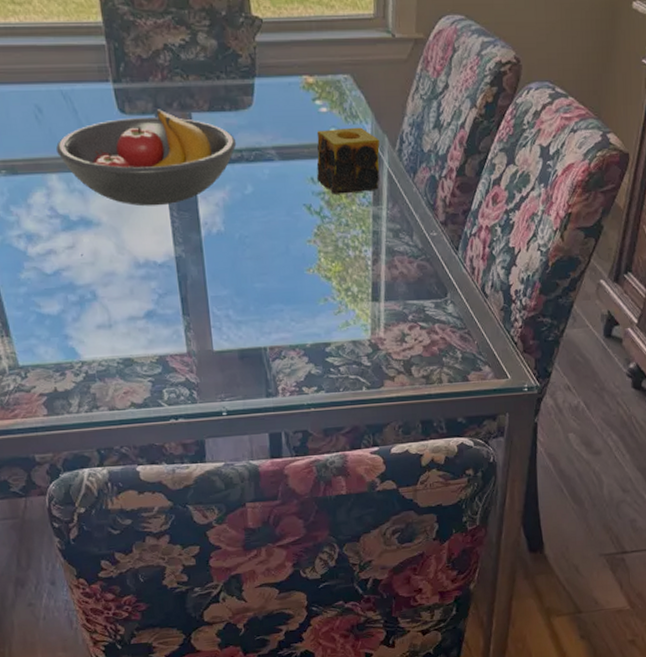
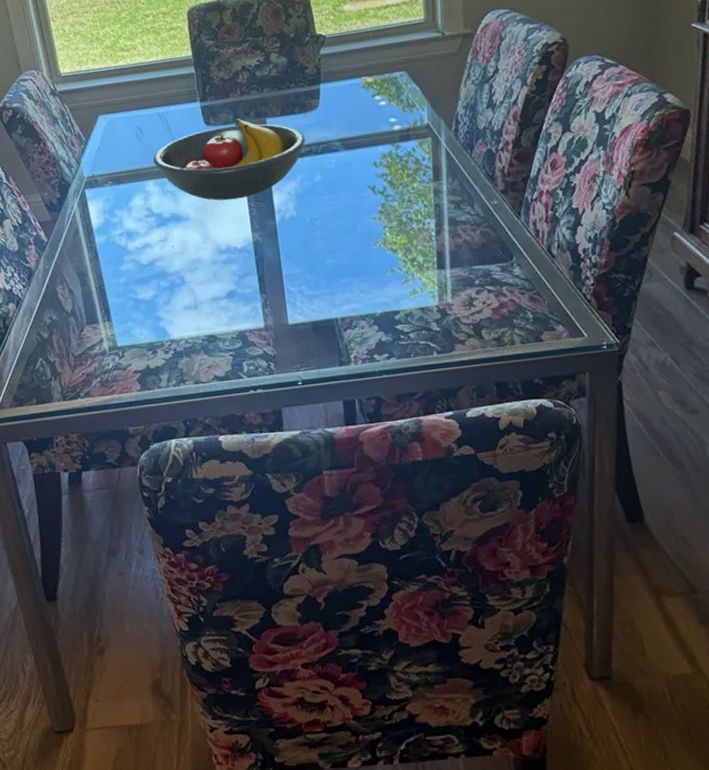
candle: present [316,127,380,194] -> none [377,114,438,175]

